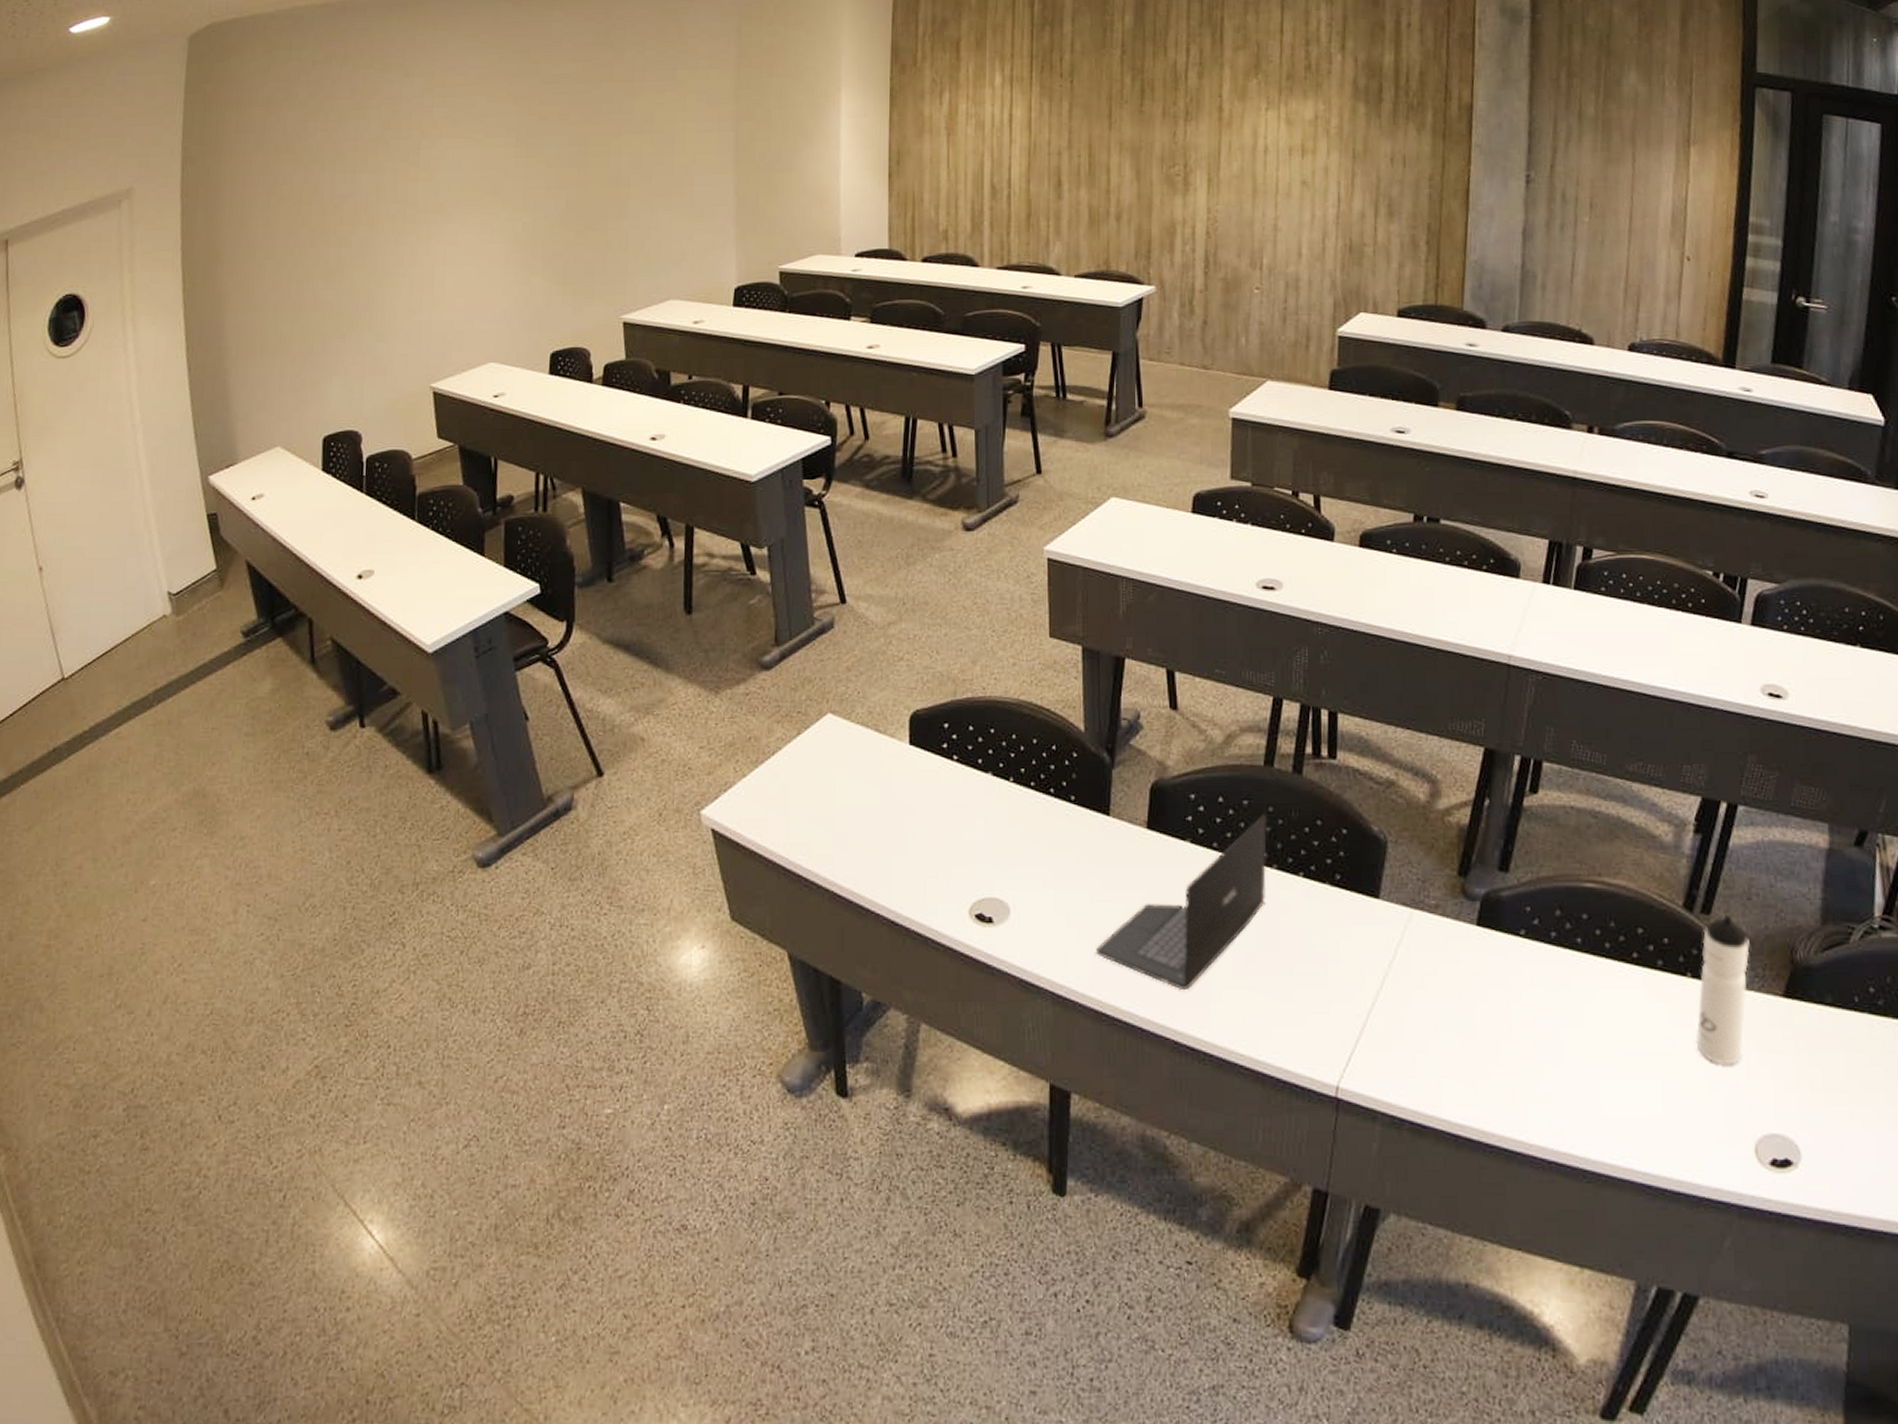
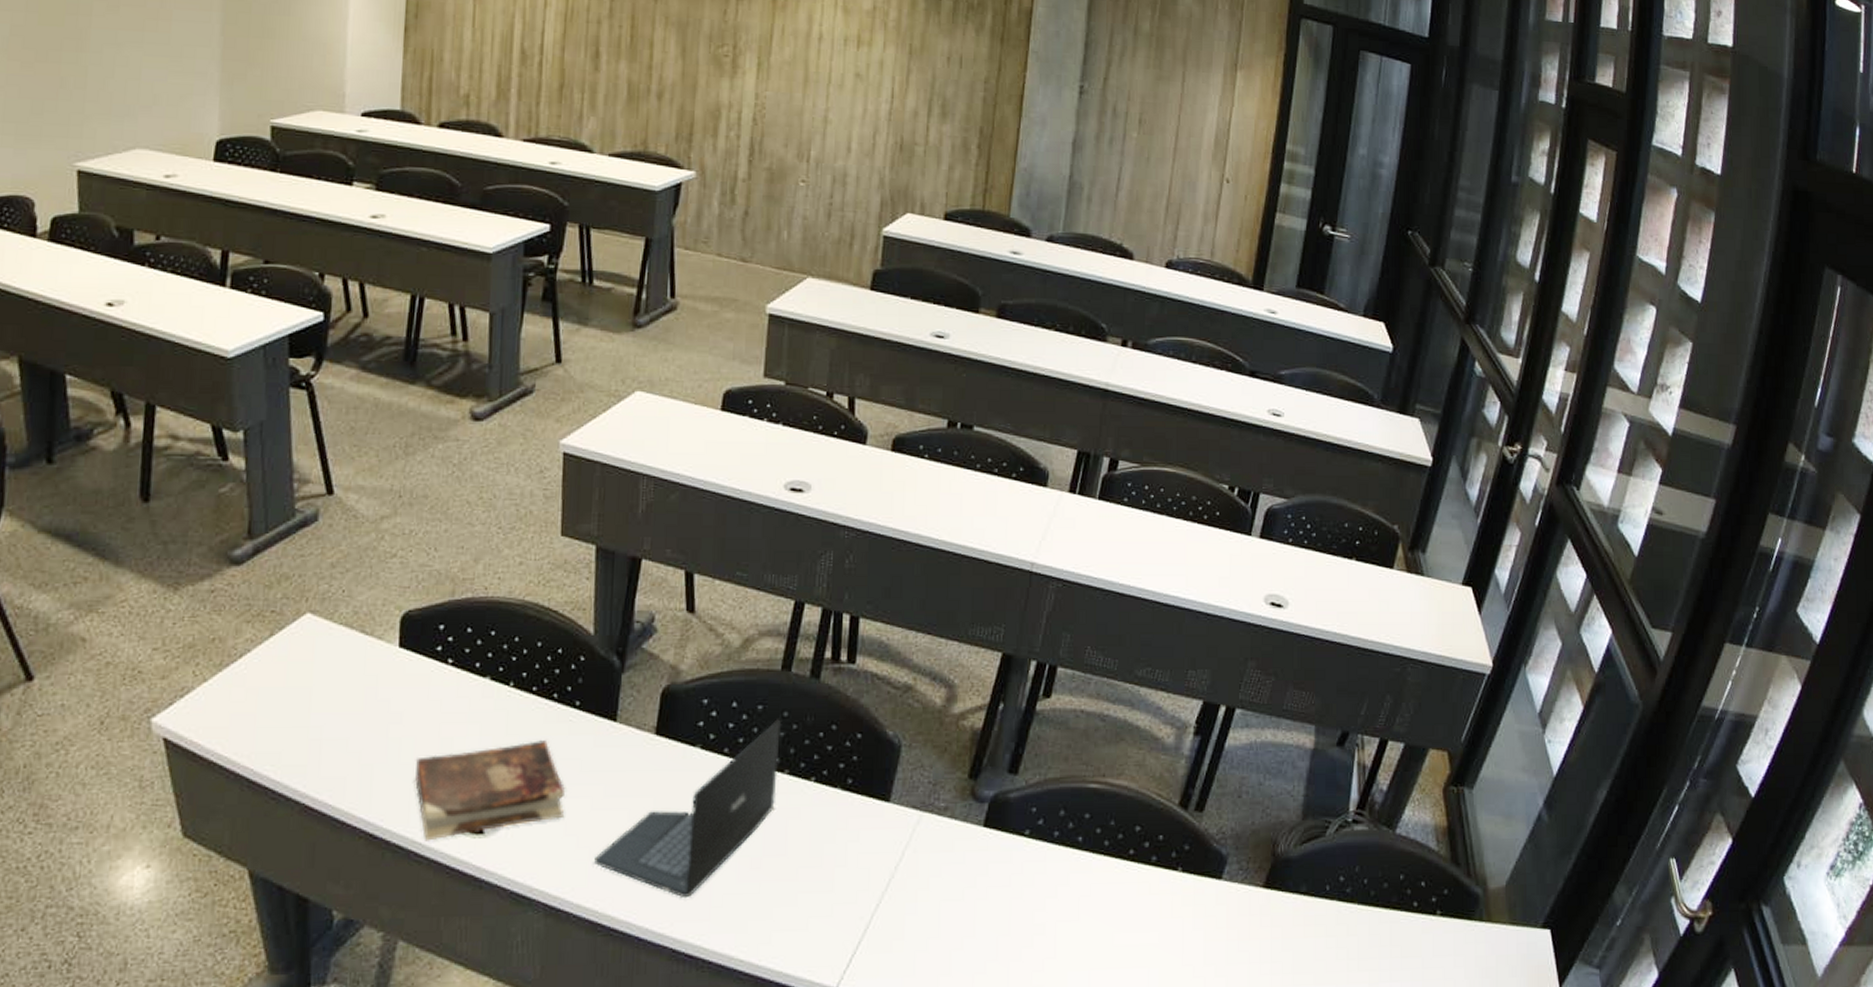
book: none [928,834,1066,929] -> present [415,740,566,841]
water bottle: present [1696,915,1750,1066] -> none [1182,812,1237,954]

